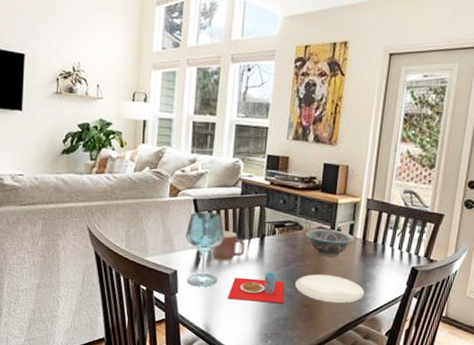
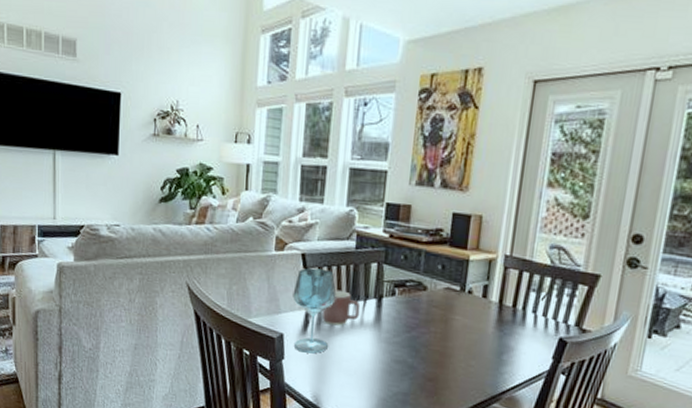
place setting: present [228,272,284,303] -> none [340,339,405,375]
plate: present [295,274,365,304] -> none [418,342,501,379]
bowl: present [305,228,356,258] -> none [429,289,490,324]

